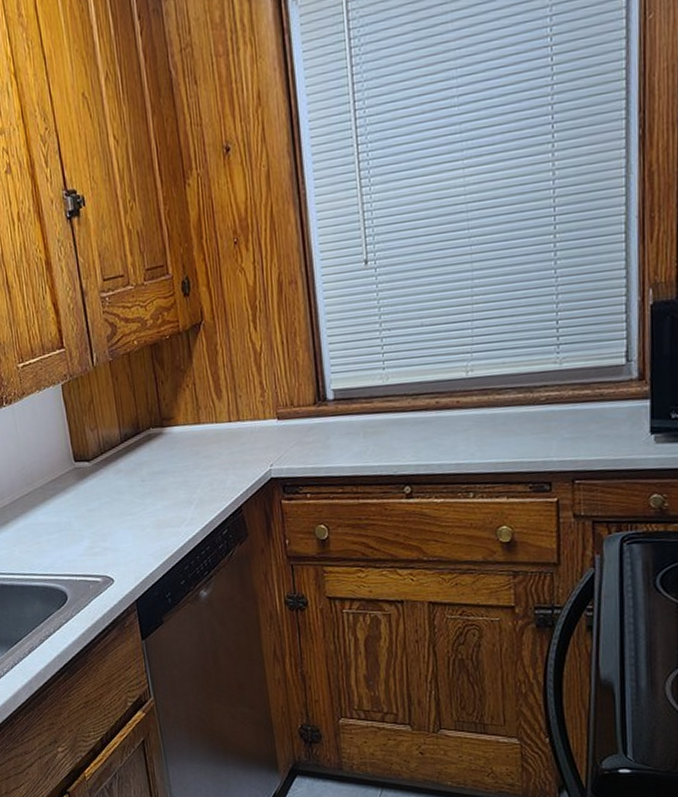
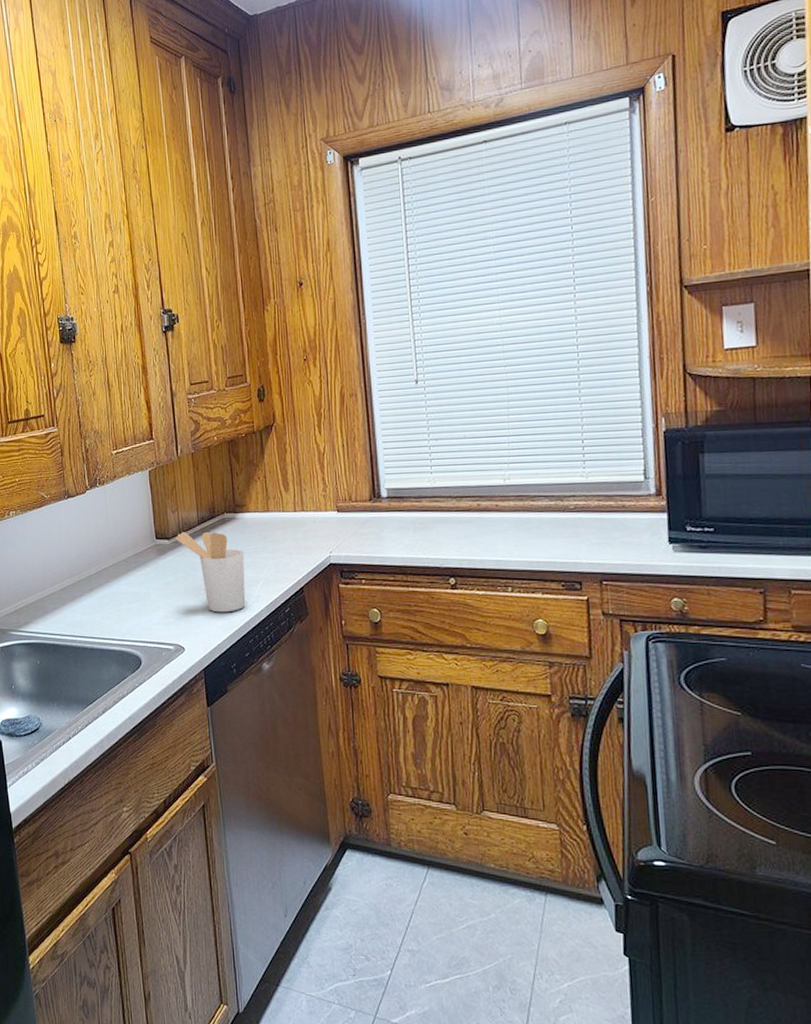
utensil holder: none [96,450,179,539] -> present [175,532,246,613]

